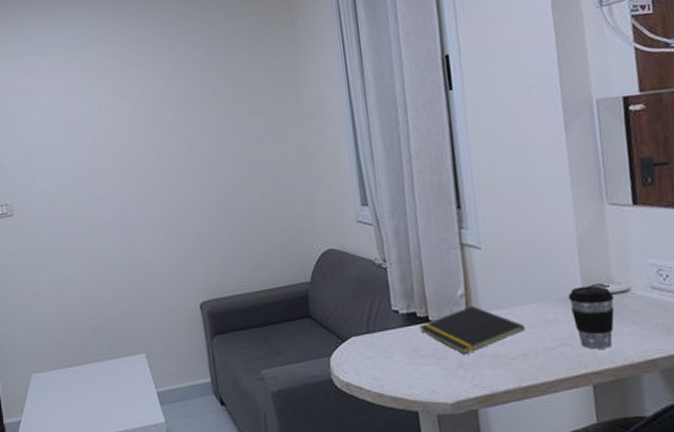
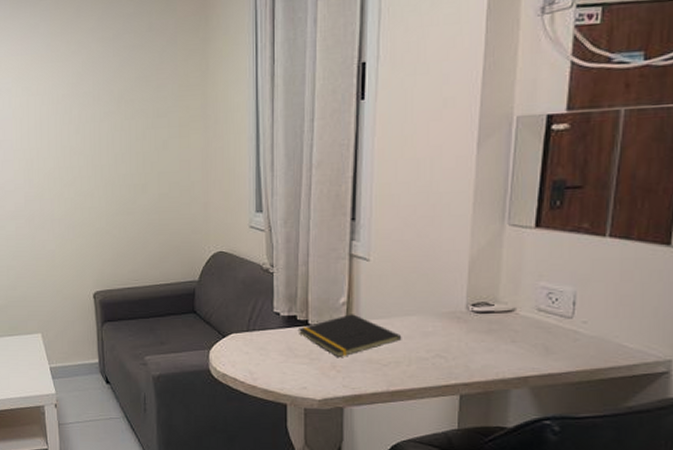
coffee cup: present [568,286,615,349] -> none [450,303,498,363]

